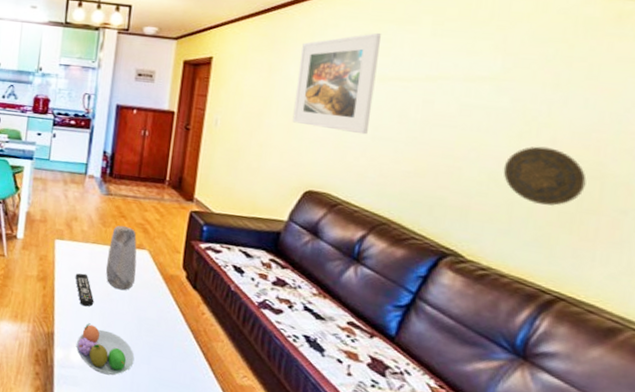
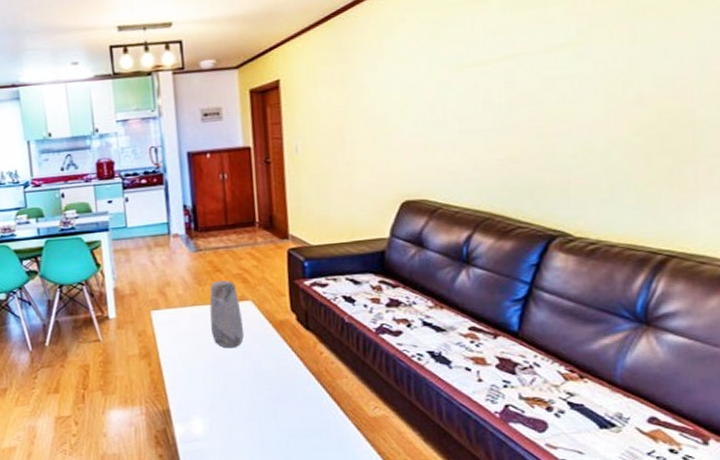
remote control: present [75,273,94,307] -> none [180,340,206,374]
fruit bowl: present [76,323,135,375] -> none [196,390,260,440]
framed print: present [292,32,381,135] -> none [371,18,455,133]
decorative plate: present [503,146,587,206] -> none [596,104,678,165]

